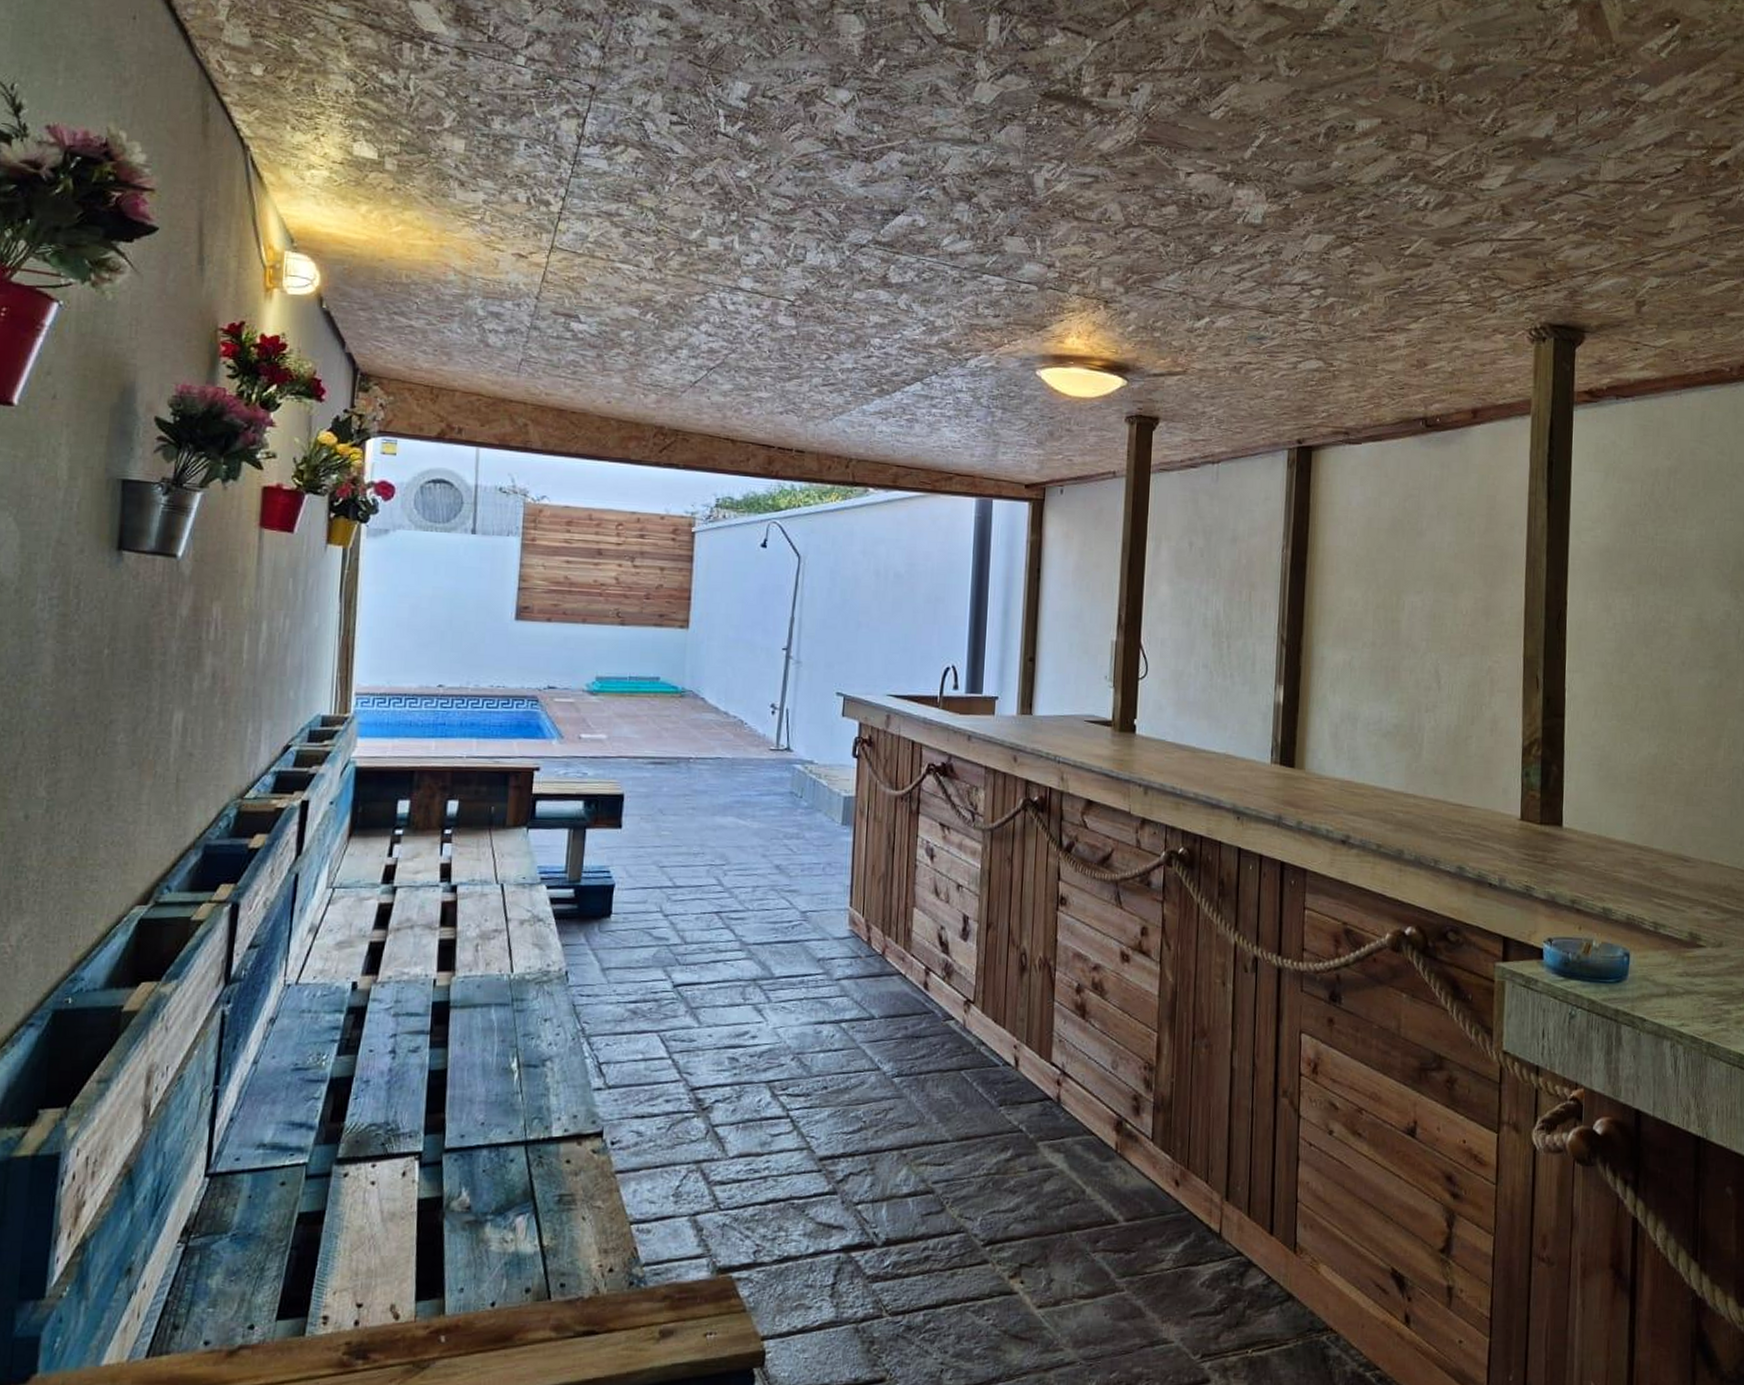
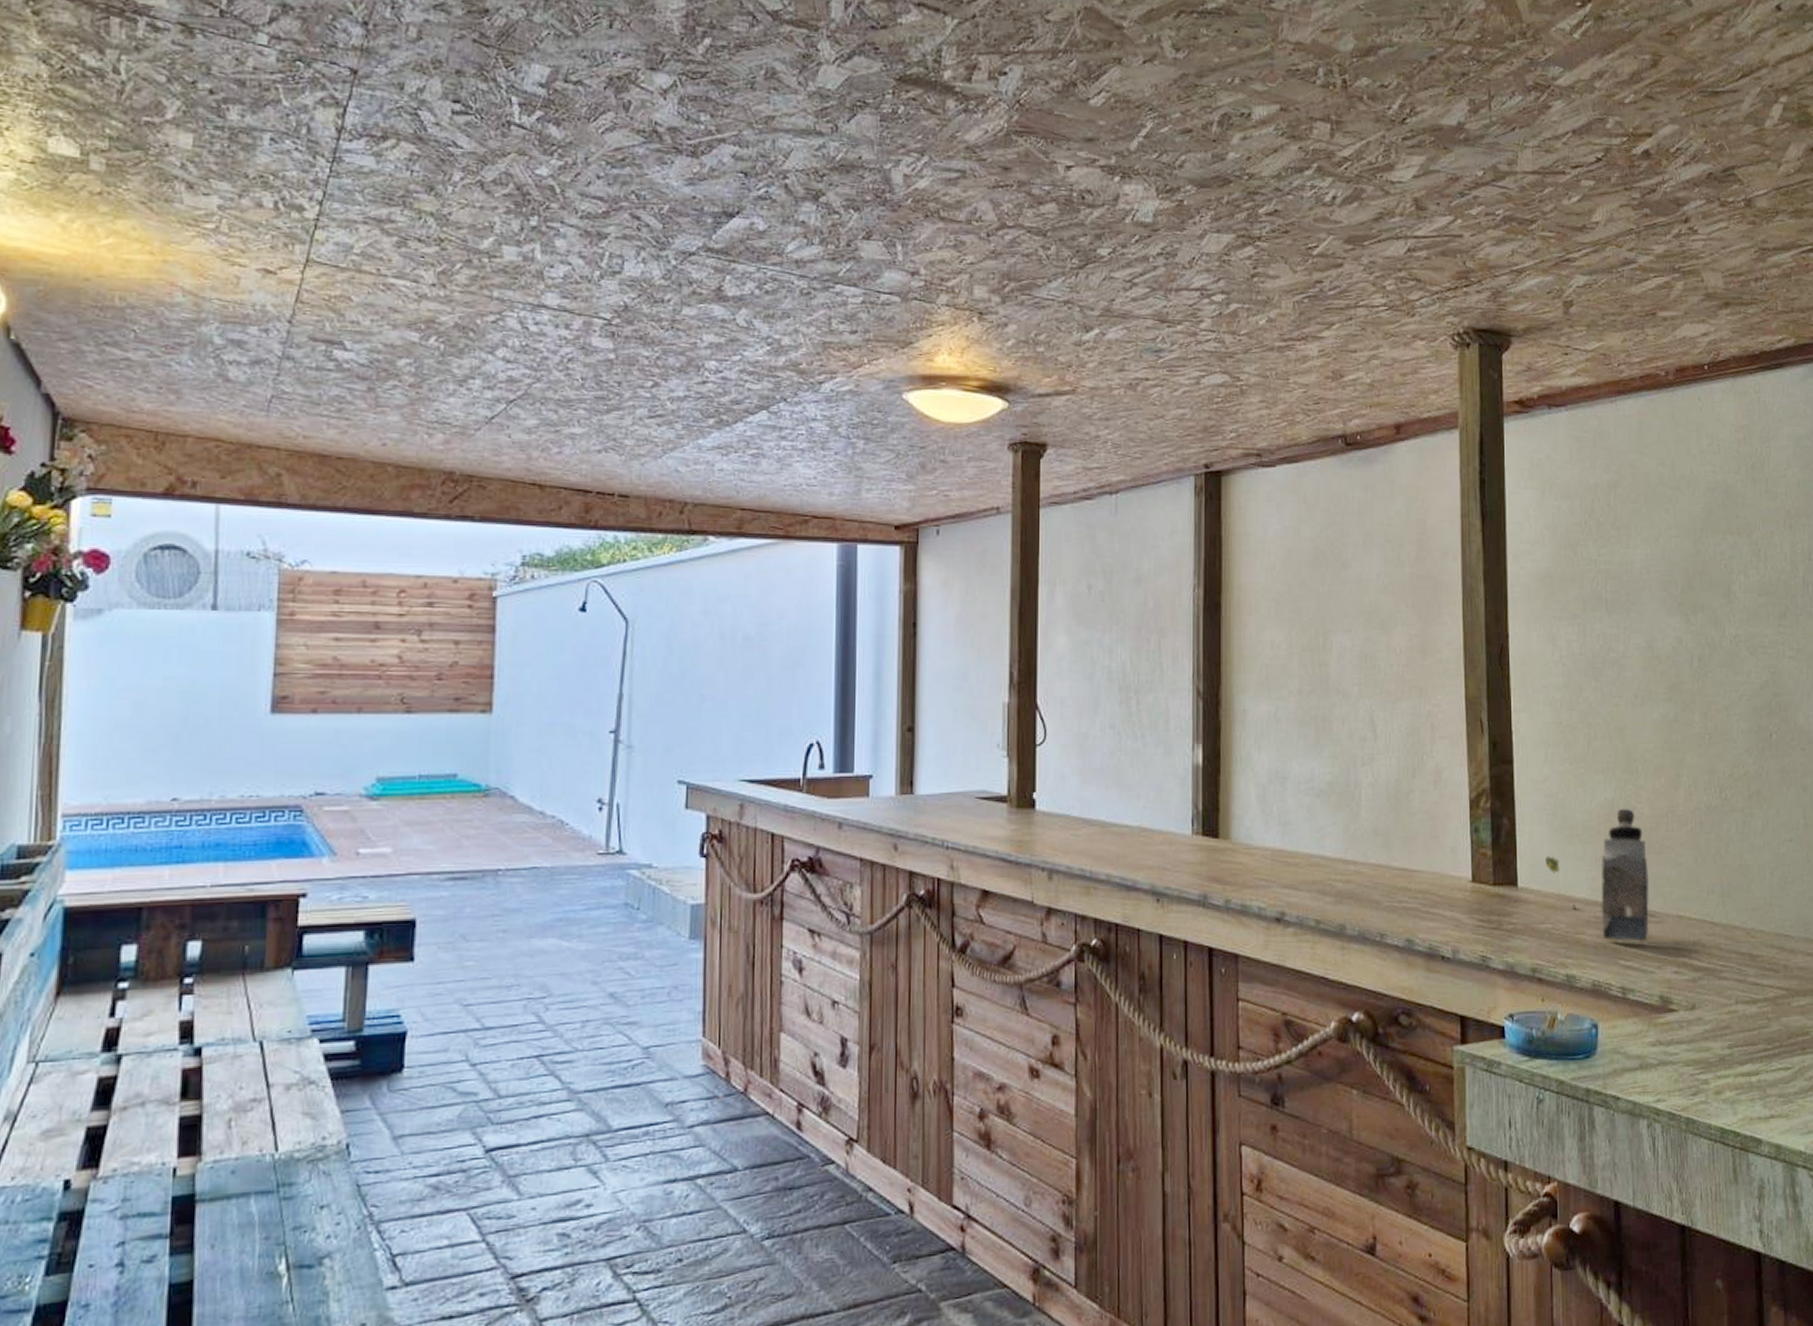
bust sculpture: none [1589,763,1686,883] -> present [1545,808,1650,942]

